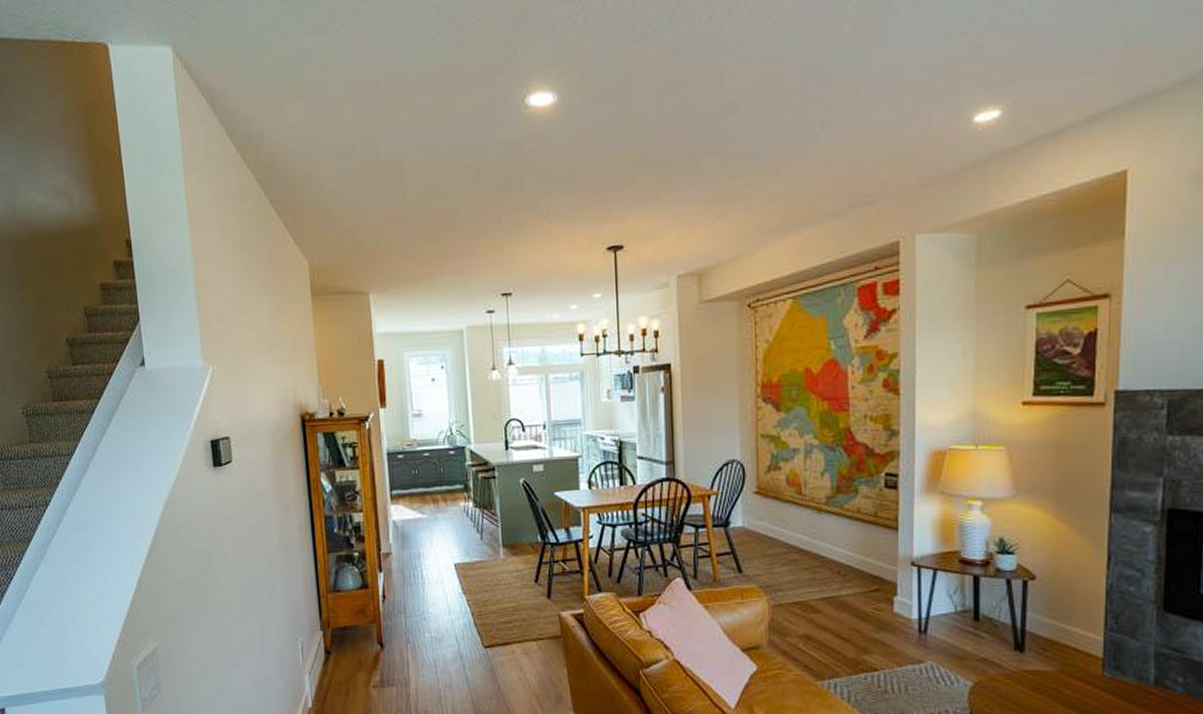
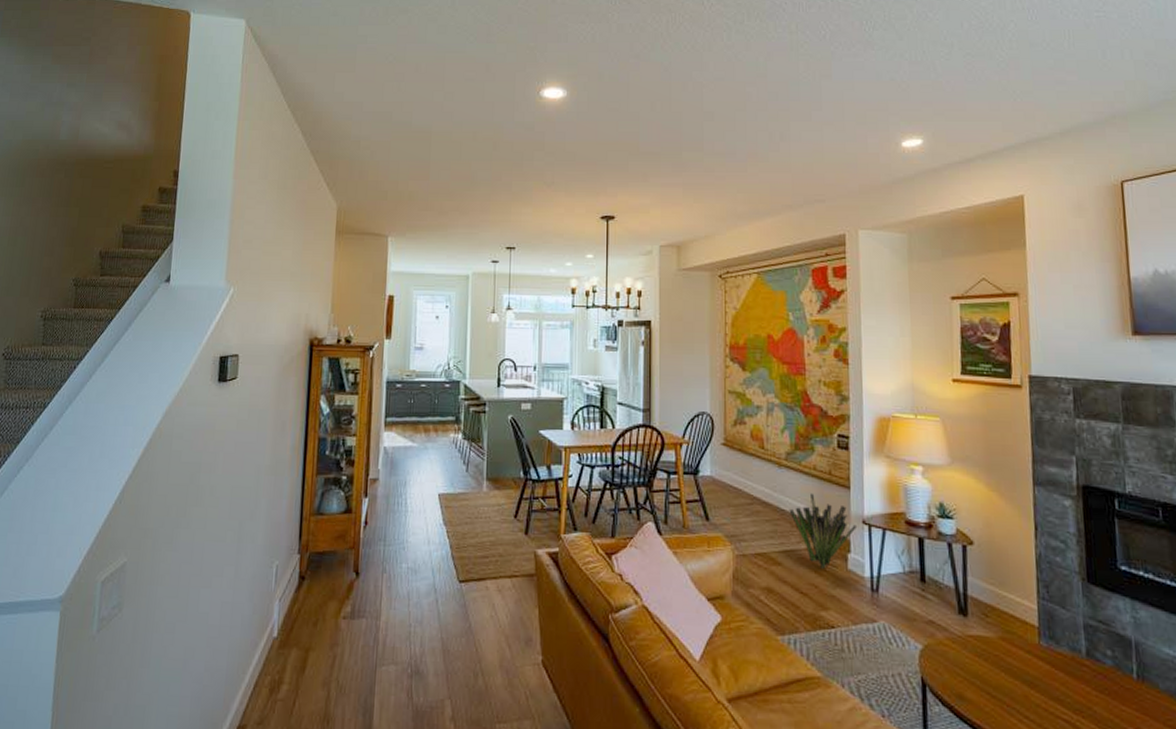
decorative plant: none [829,537,906,615] -> present [789,493,858,570]

